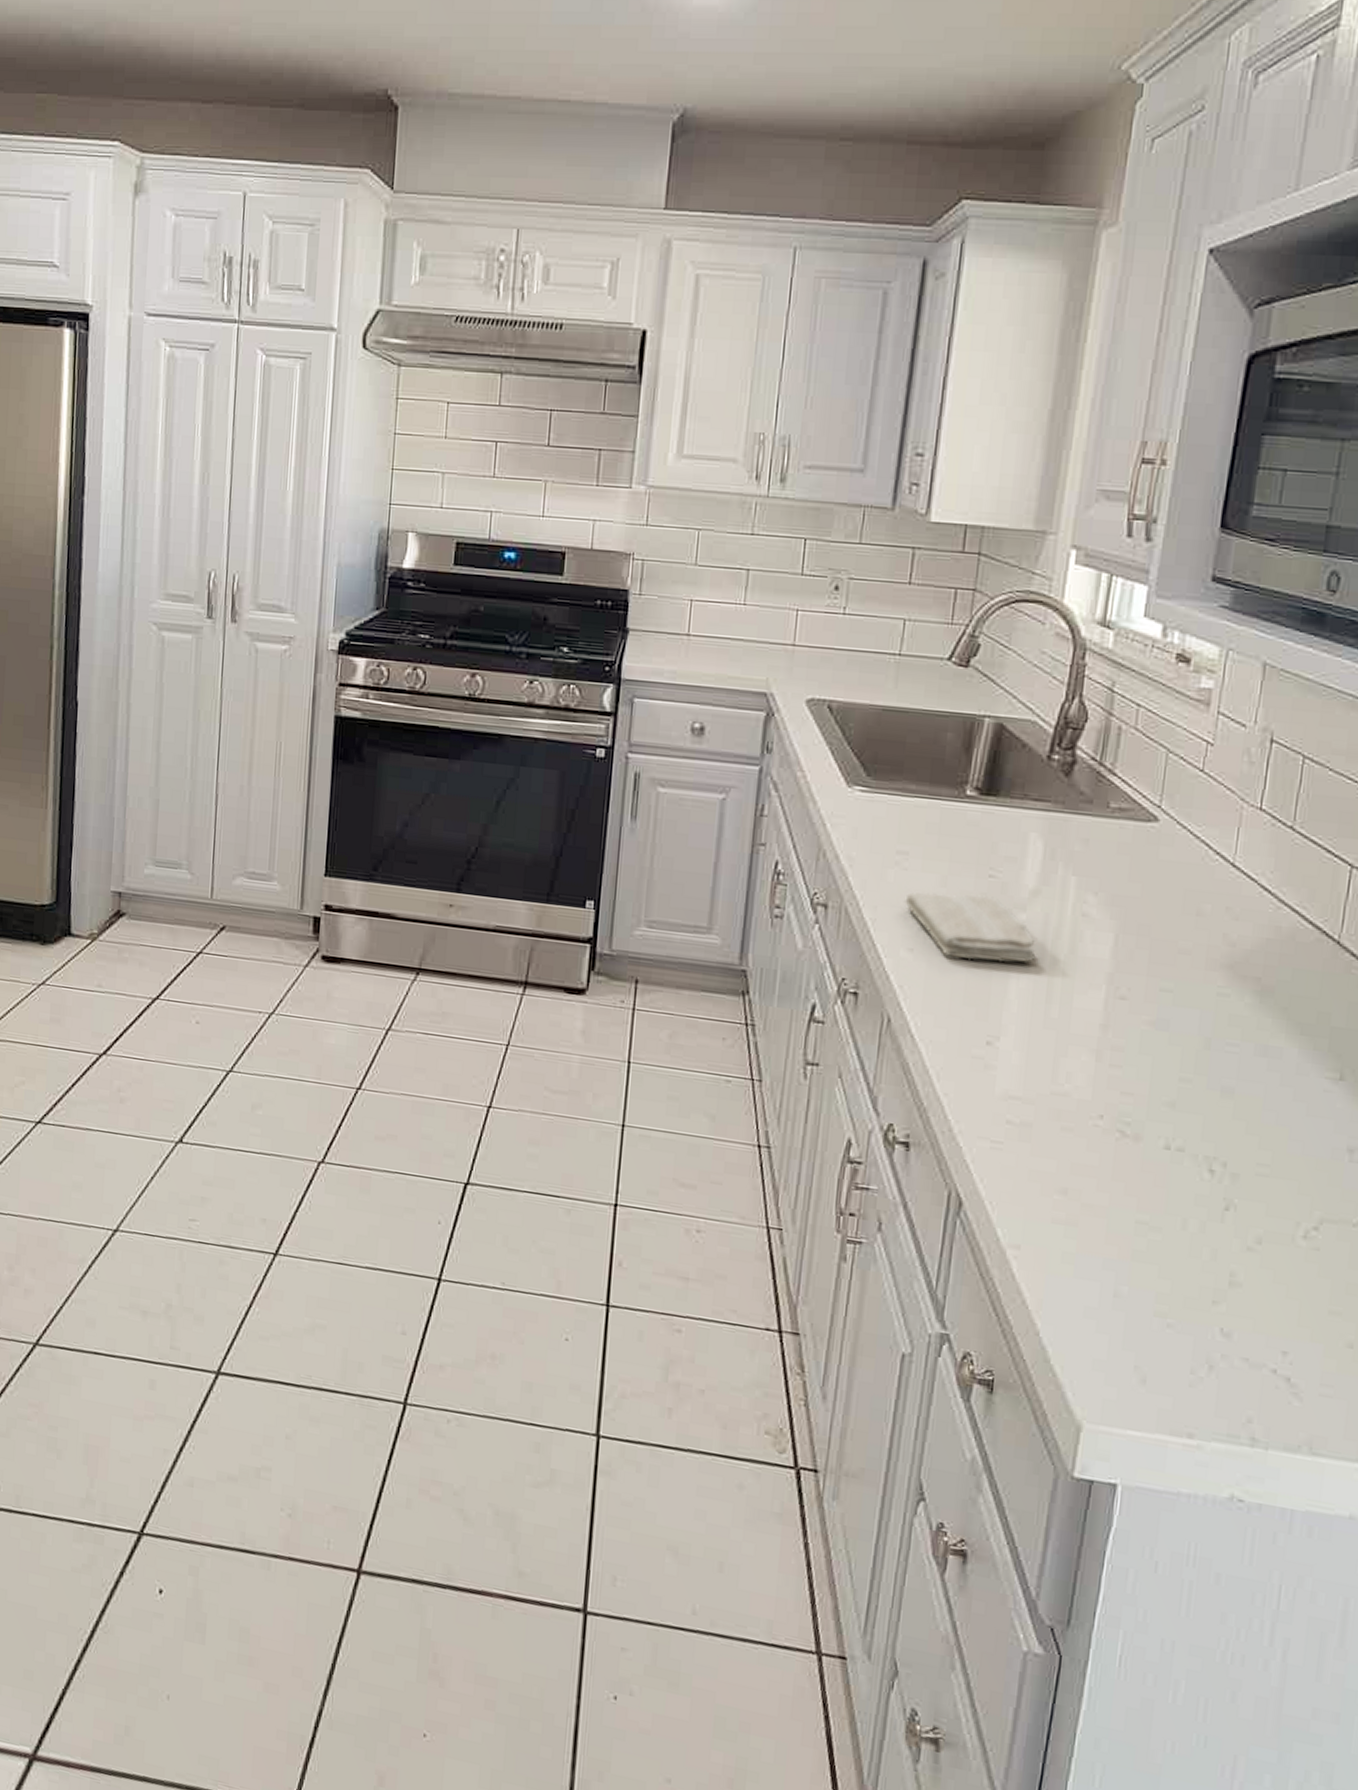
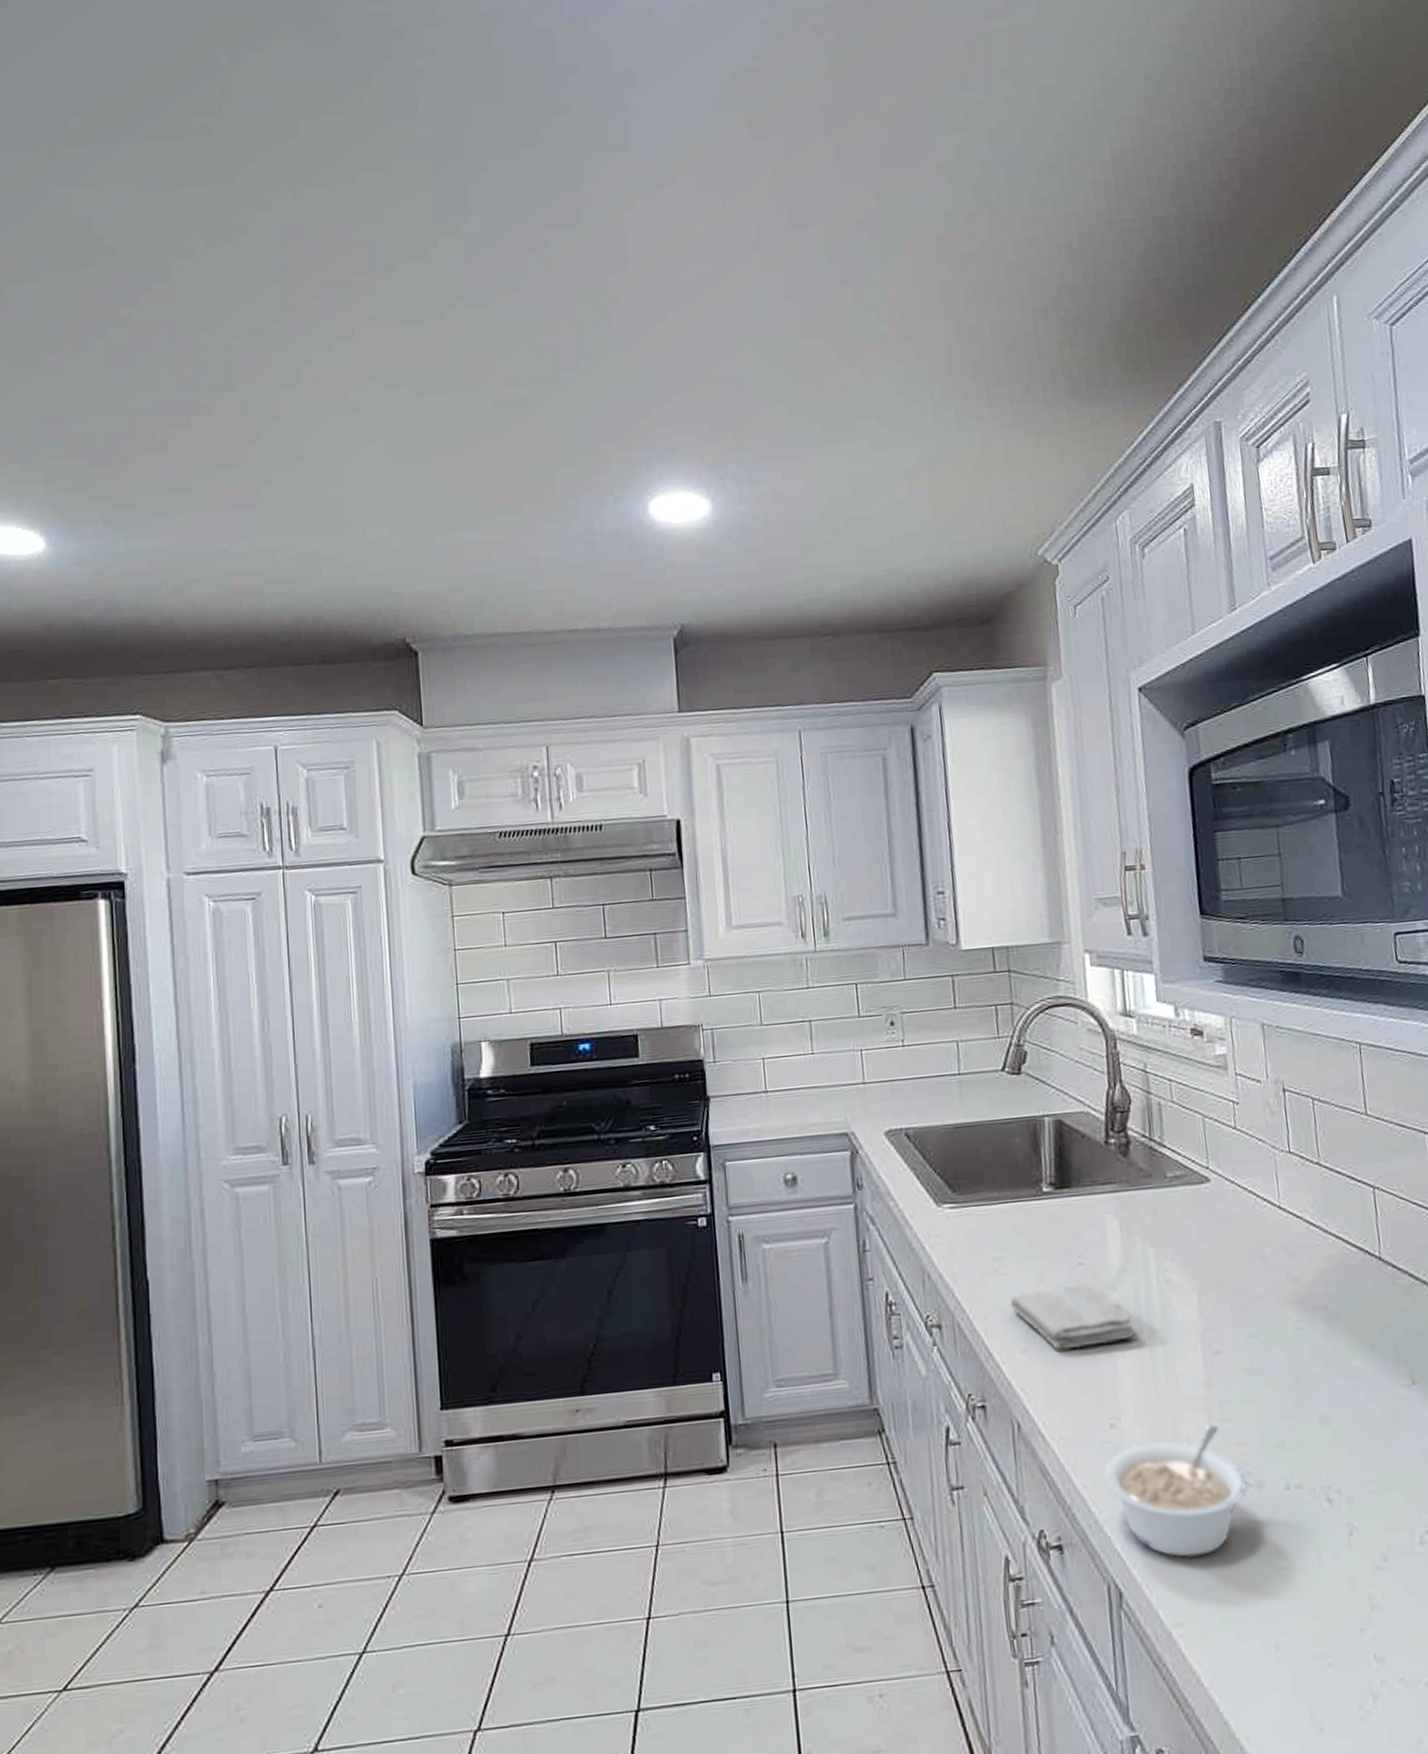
legume: none [969,1065,1123,1189] -> present [1104,1423,1247,1557]

